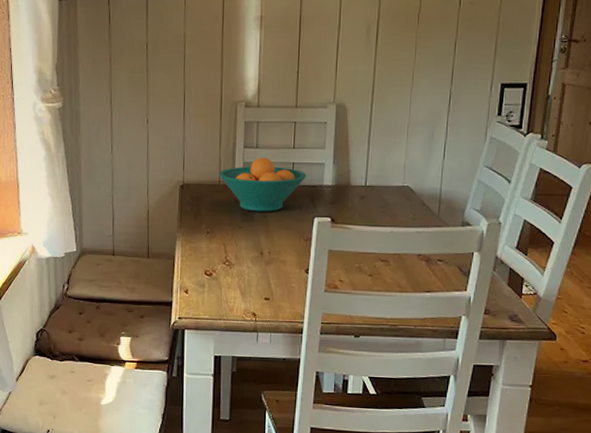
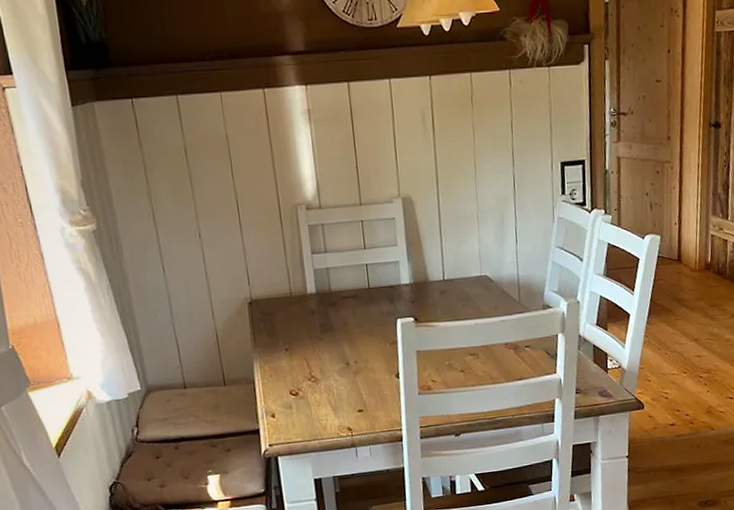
fruit bowl: present [219,156,307,212] -> none [288,261,383,321]

